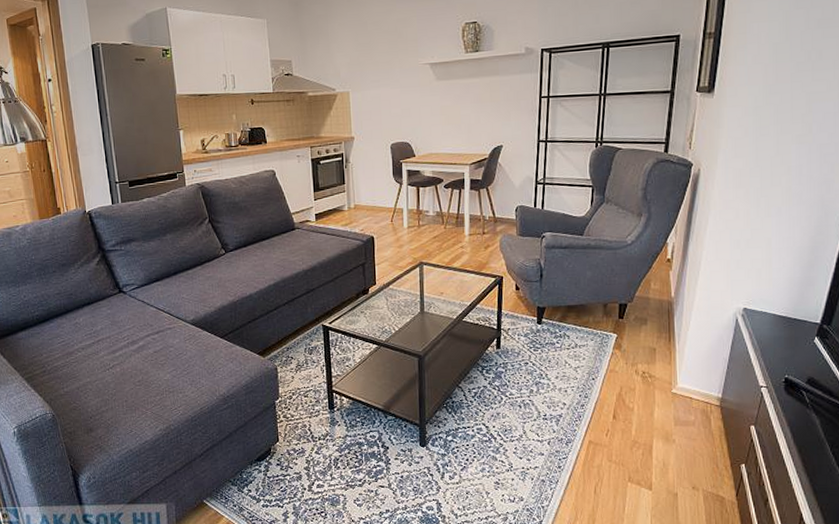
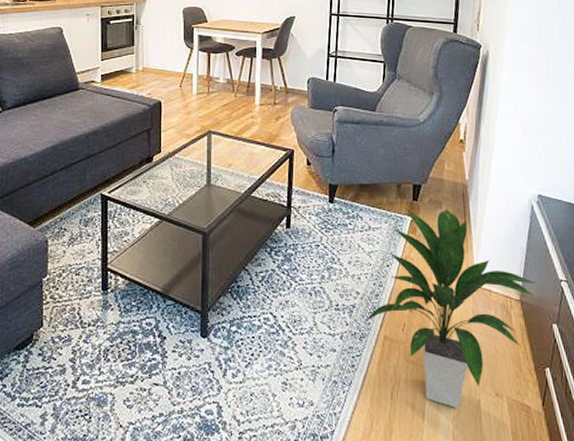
indoor plant: none [569,325,737,500] -> present [363,208,536,408]

